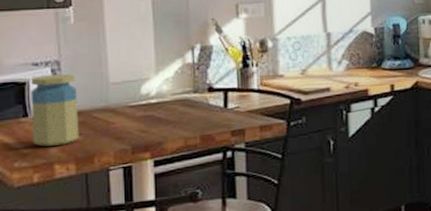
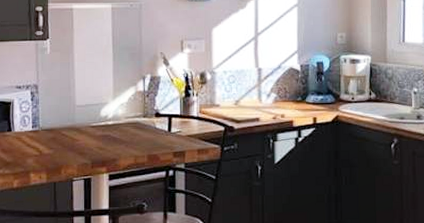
jar: present [30,74,79,147] -> none [14,96,51,157]

